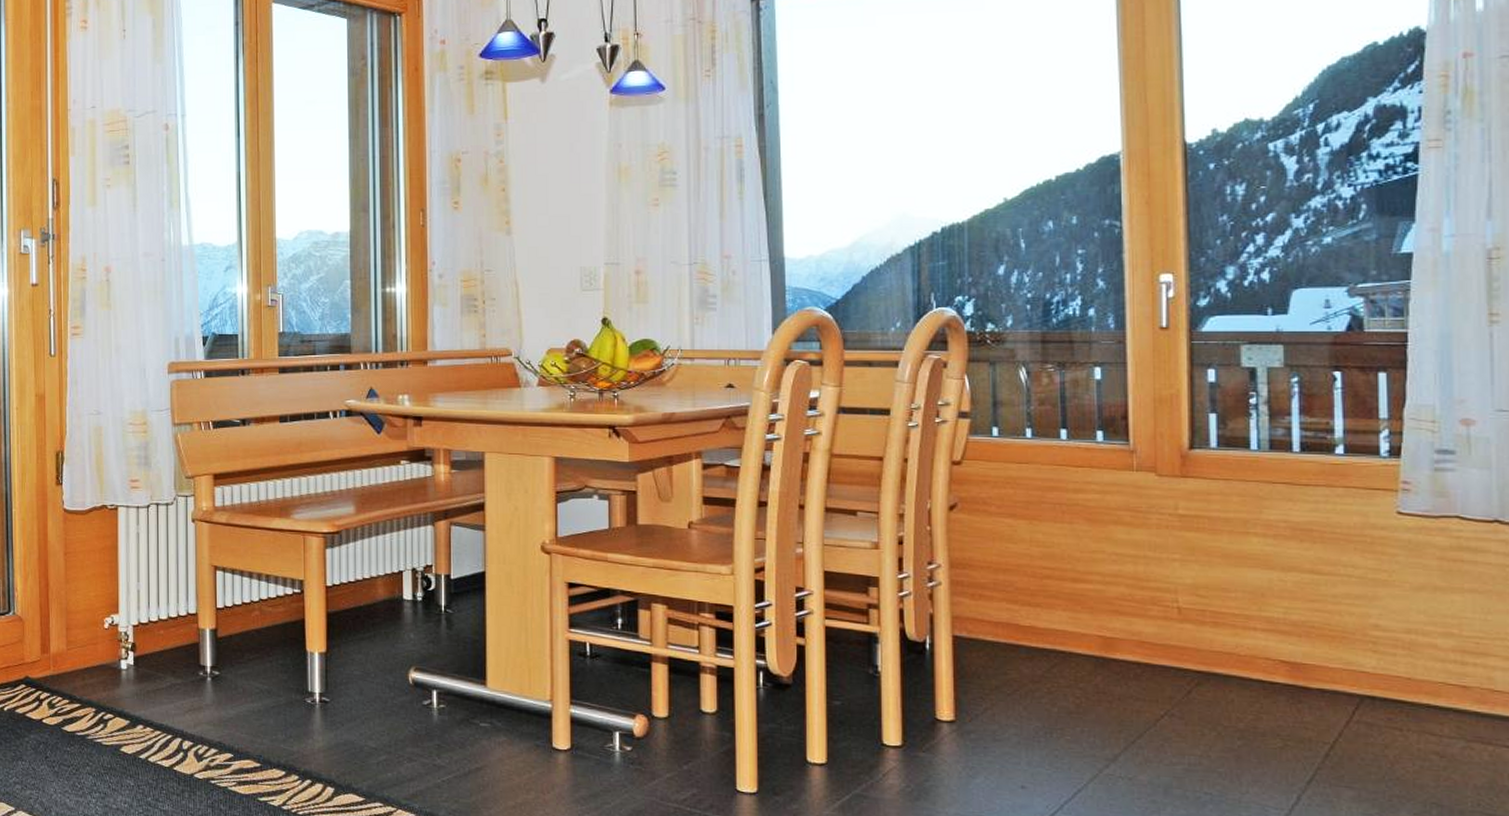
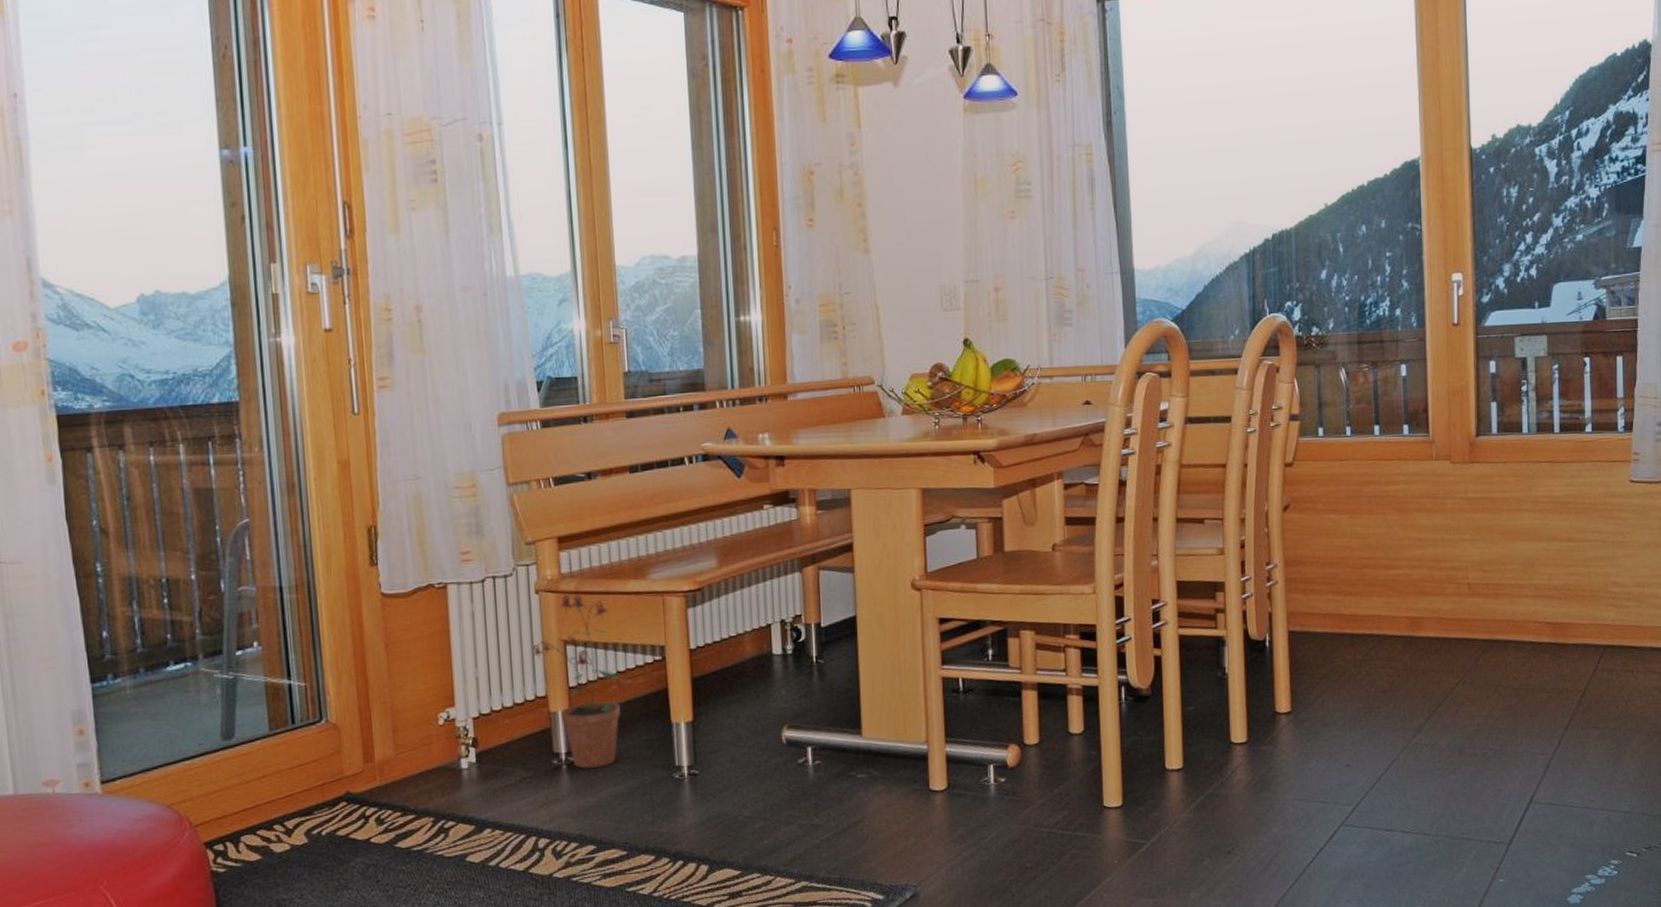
potted plant: none [187,525,261,684] -> present [532,593,620,769]

